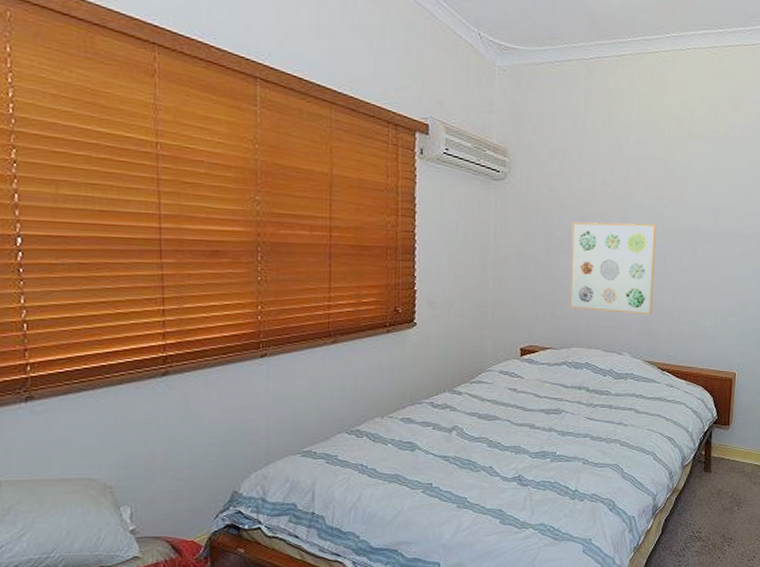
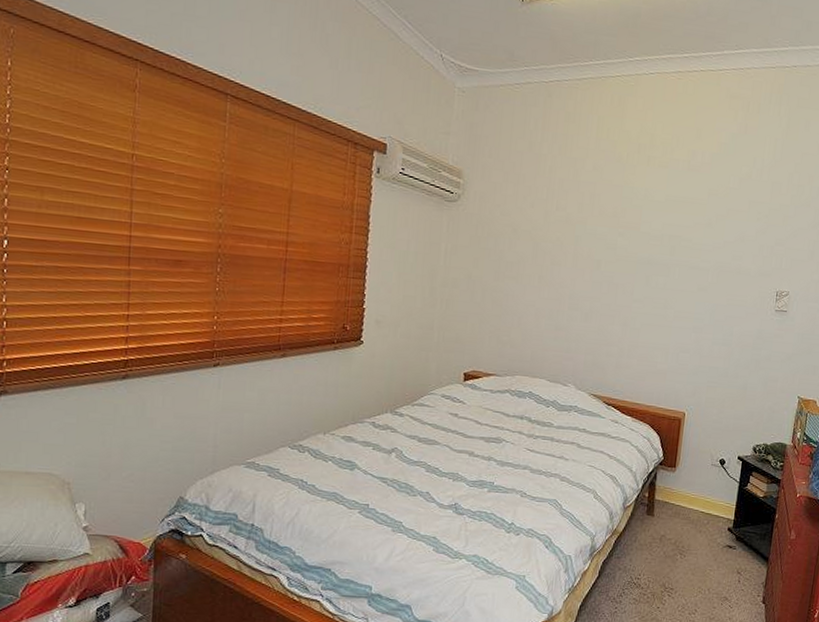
wall art: present [570,222,657,315] -> none [516,247,610,347]

